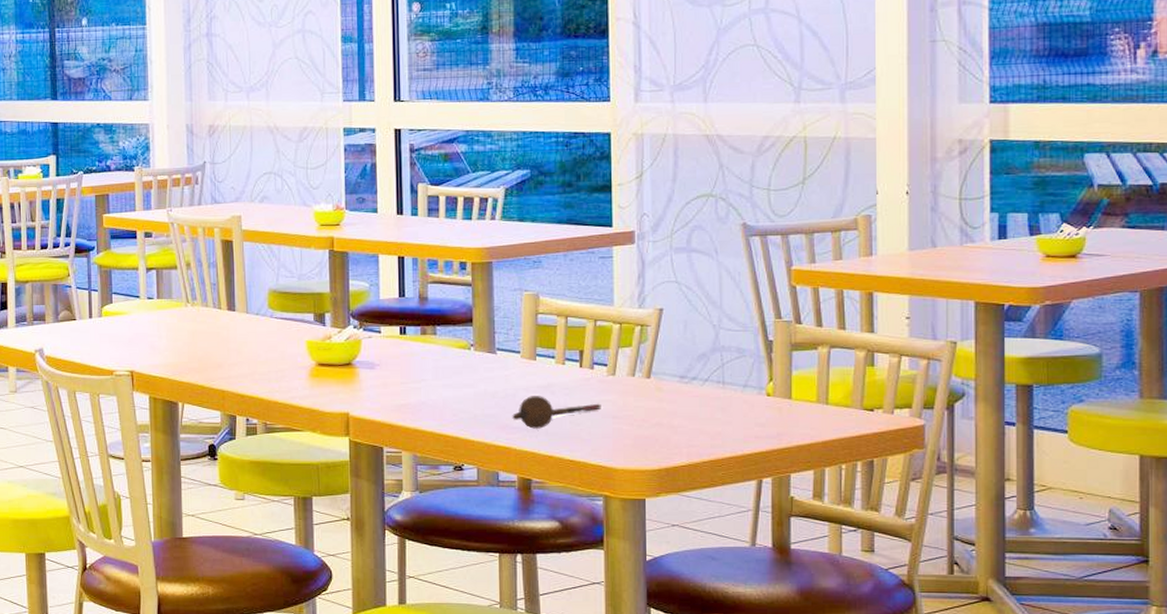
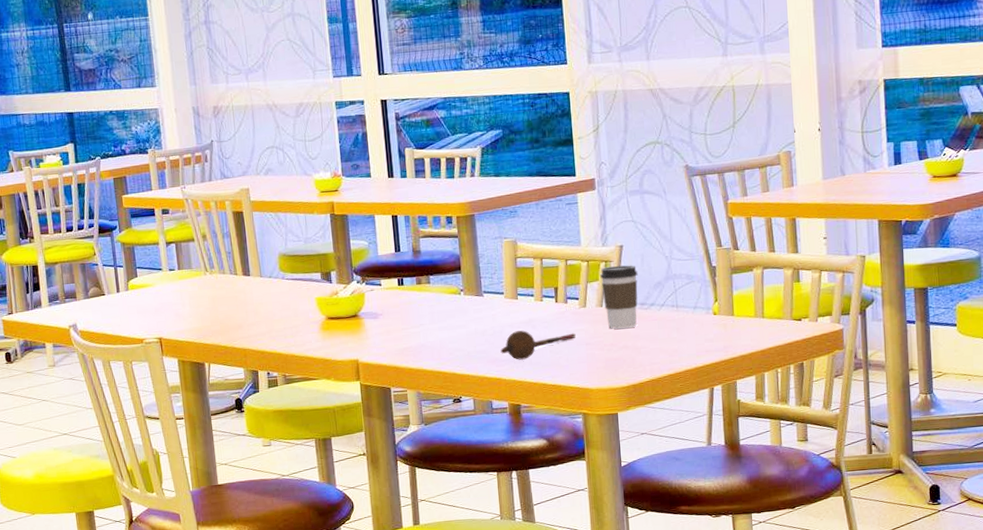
coffee cup: none [634,331,679,403] -> present [600,265,638,329]

